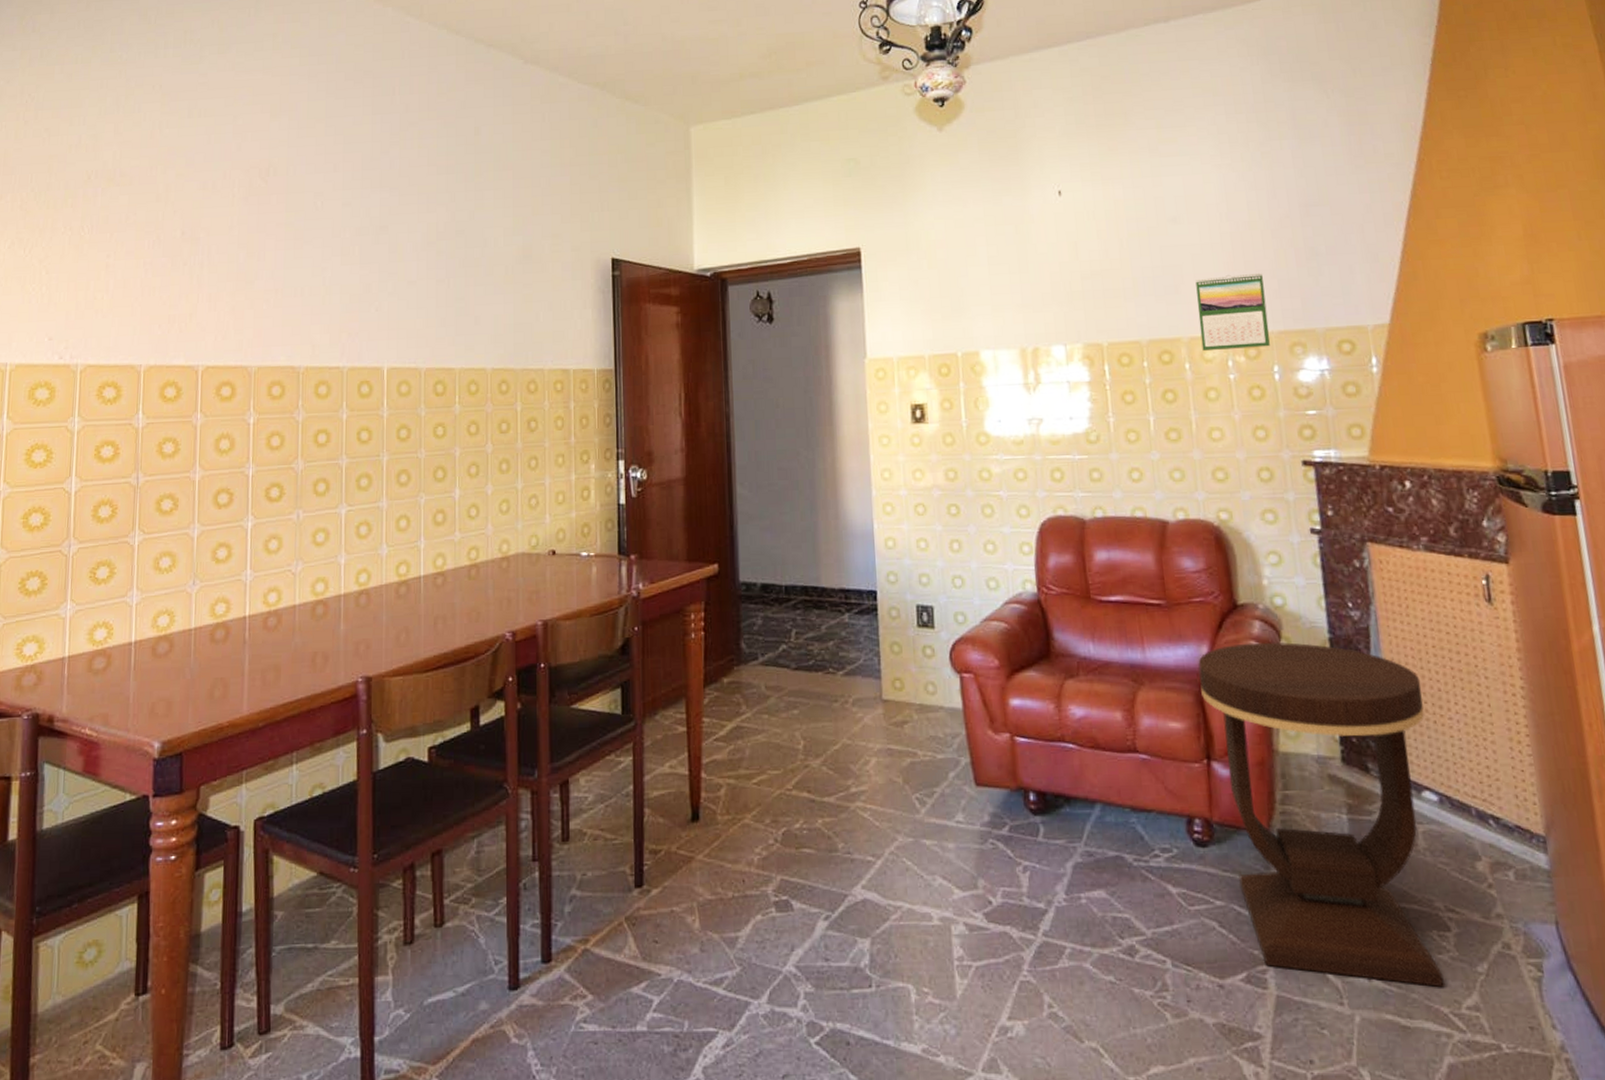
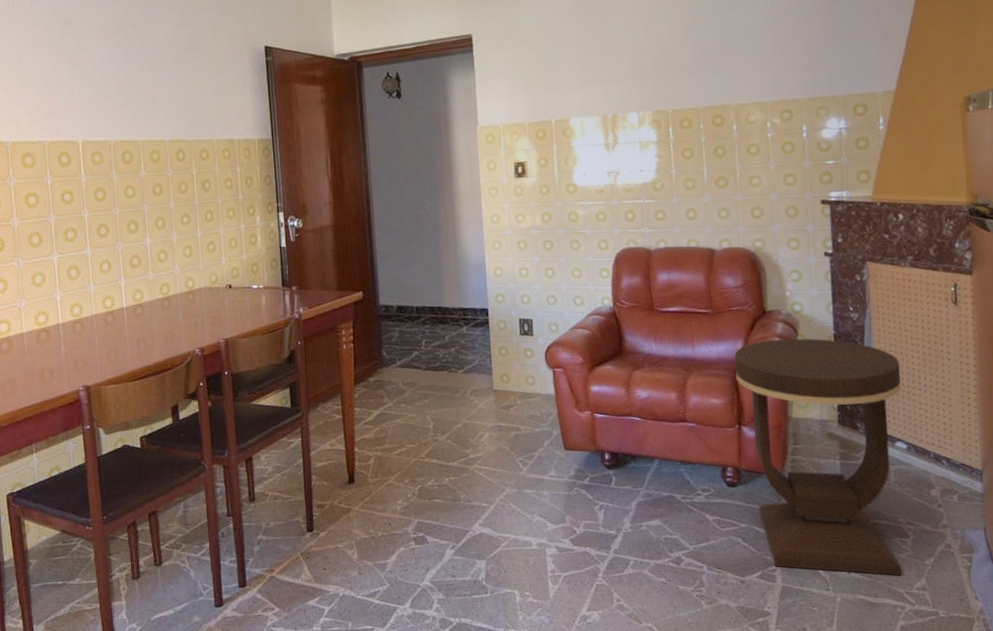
calendar: present [1195,272,1270,351] -> none [744,50,801,115]

